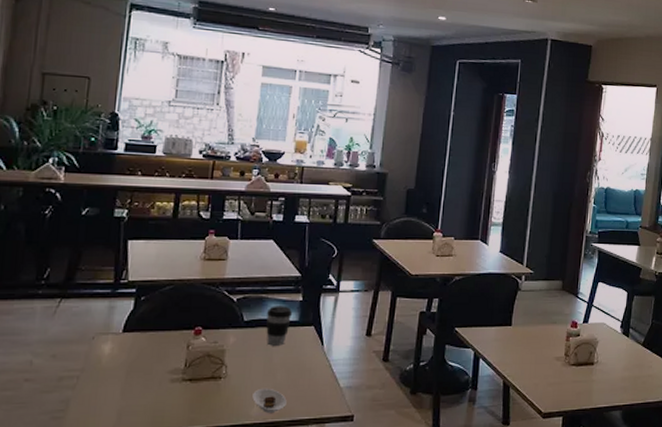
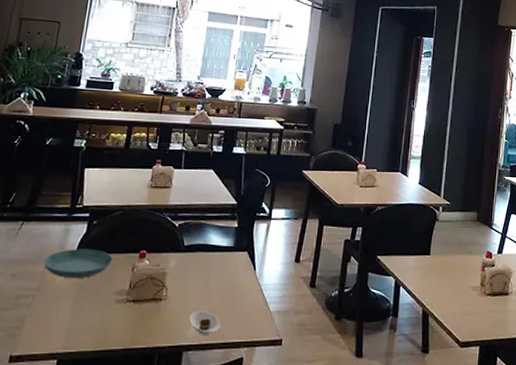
saucer: none [87,327,165,357] -> present [44,249,113,278]
coffee cup: present [266,306,293,346] -> none [204,231,229,270]

